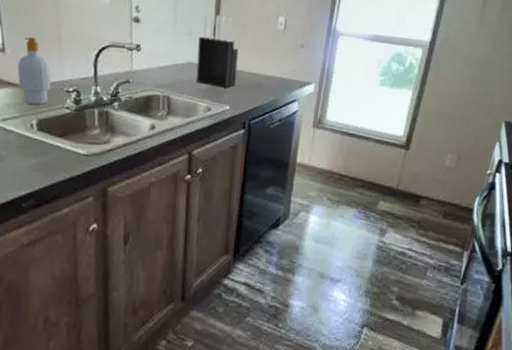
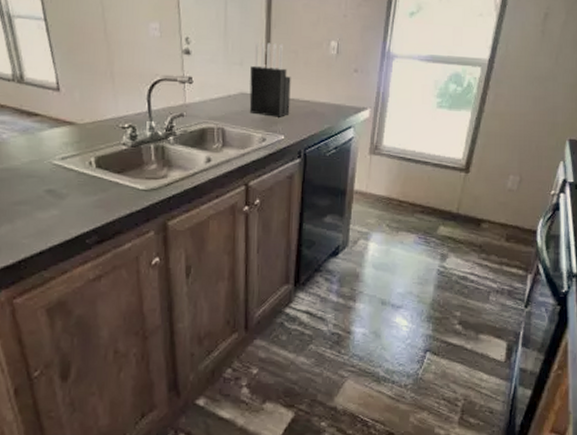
soap bottle: present [17,37,51,105] -> none [73,75,106,142]

